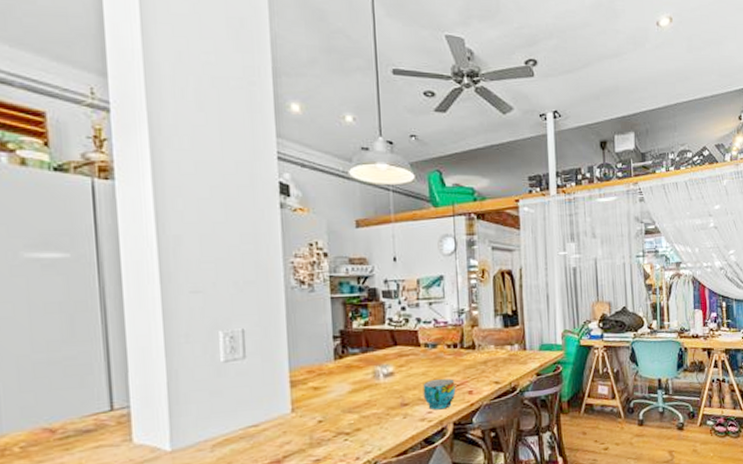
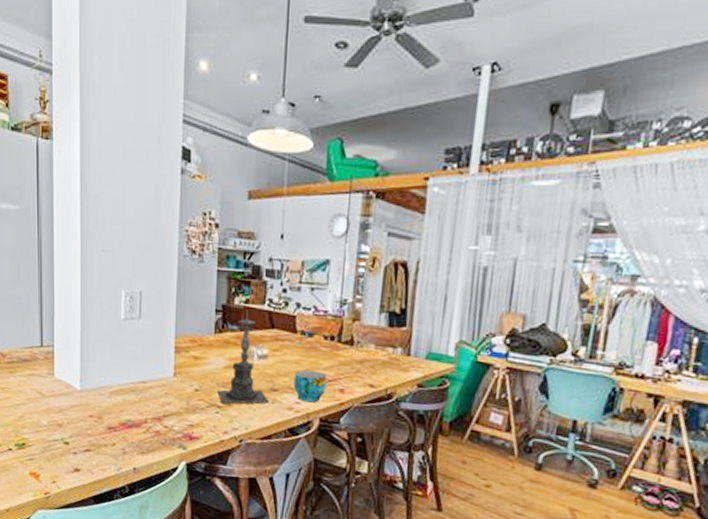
candle holder: none [344,332,401,430] -> present [217,310,270,404]

